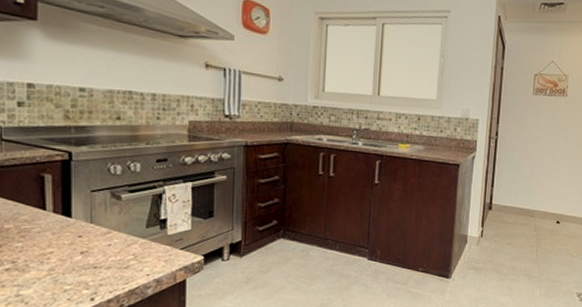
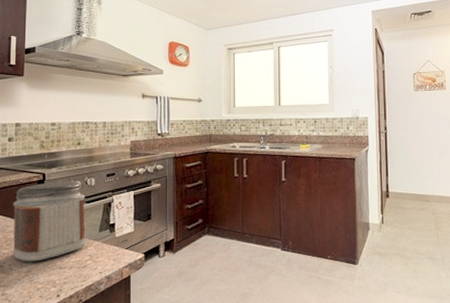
jar: none [27,163,129,259] -> present [12,181,86,262]

